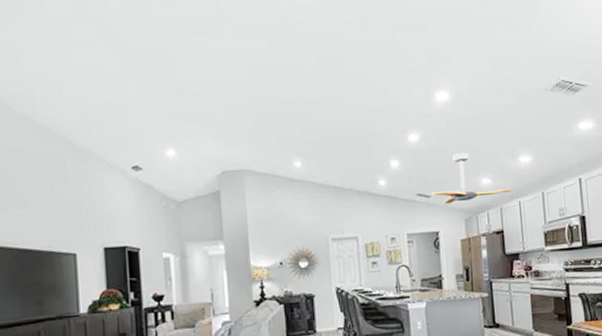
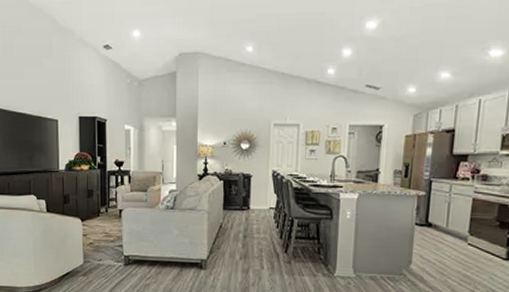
ceiling fan: present [431,153,513,204] -> none [381,43,475,98]

